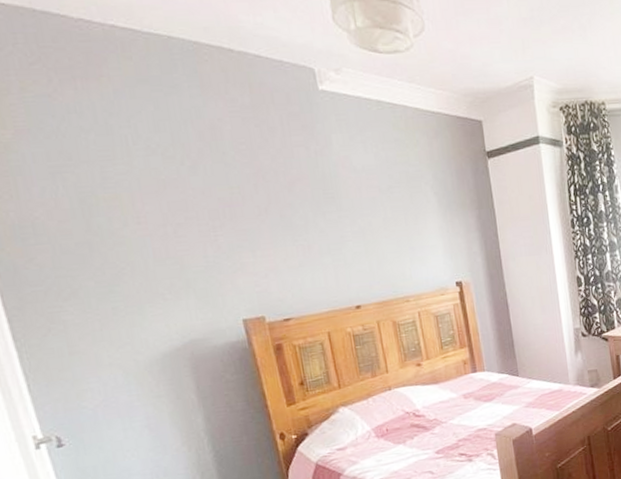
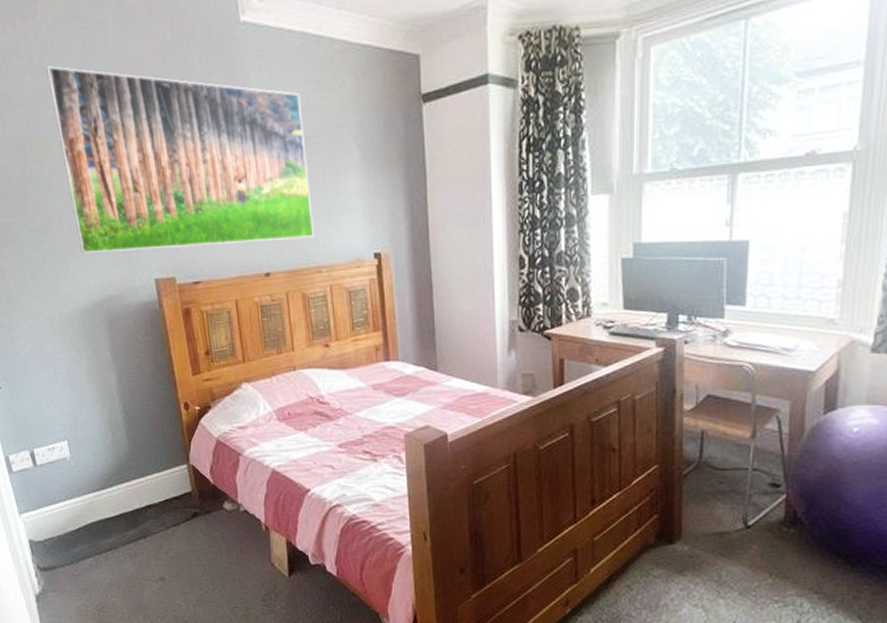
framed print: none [114,125,400,301] -> present [46,66,314,254]

